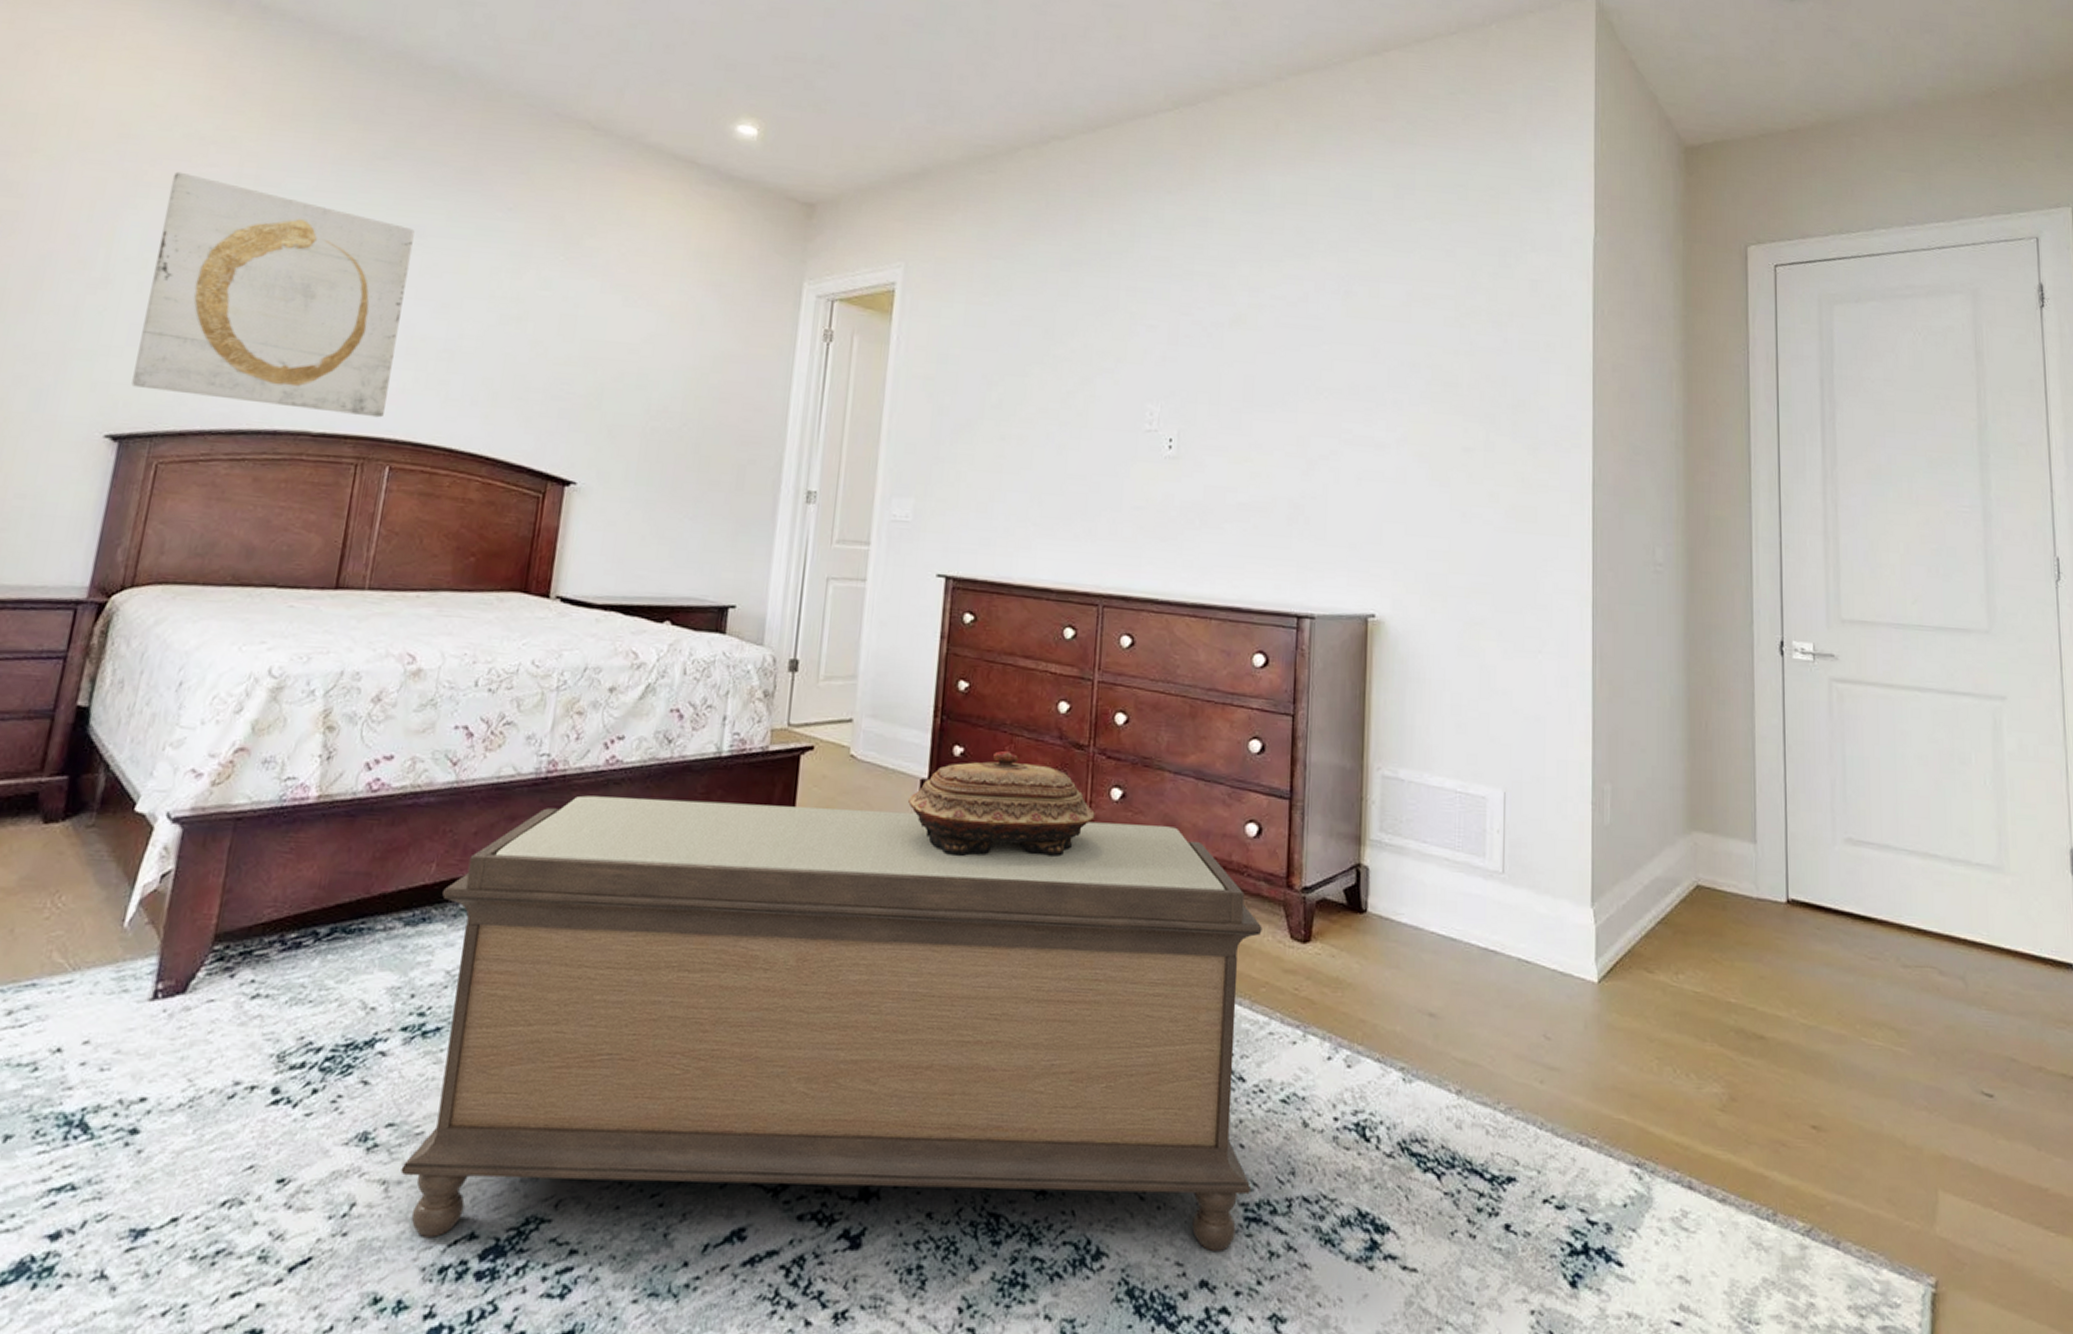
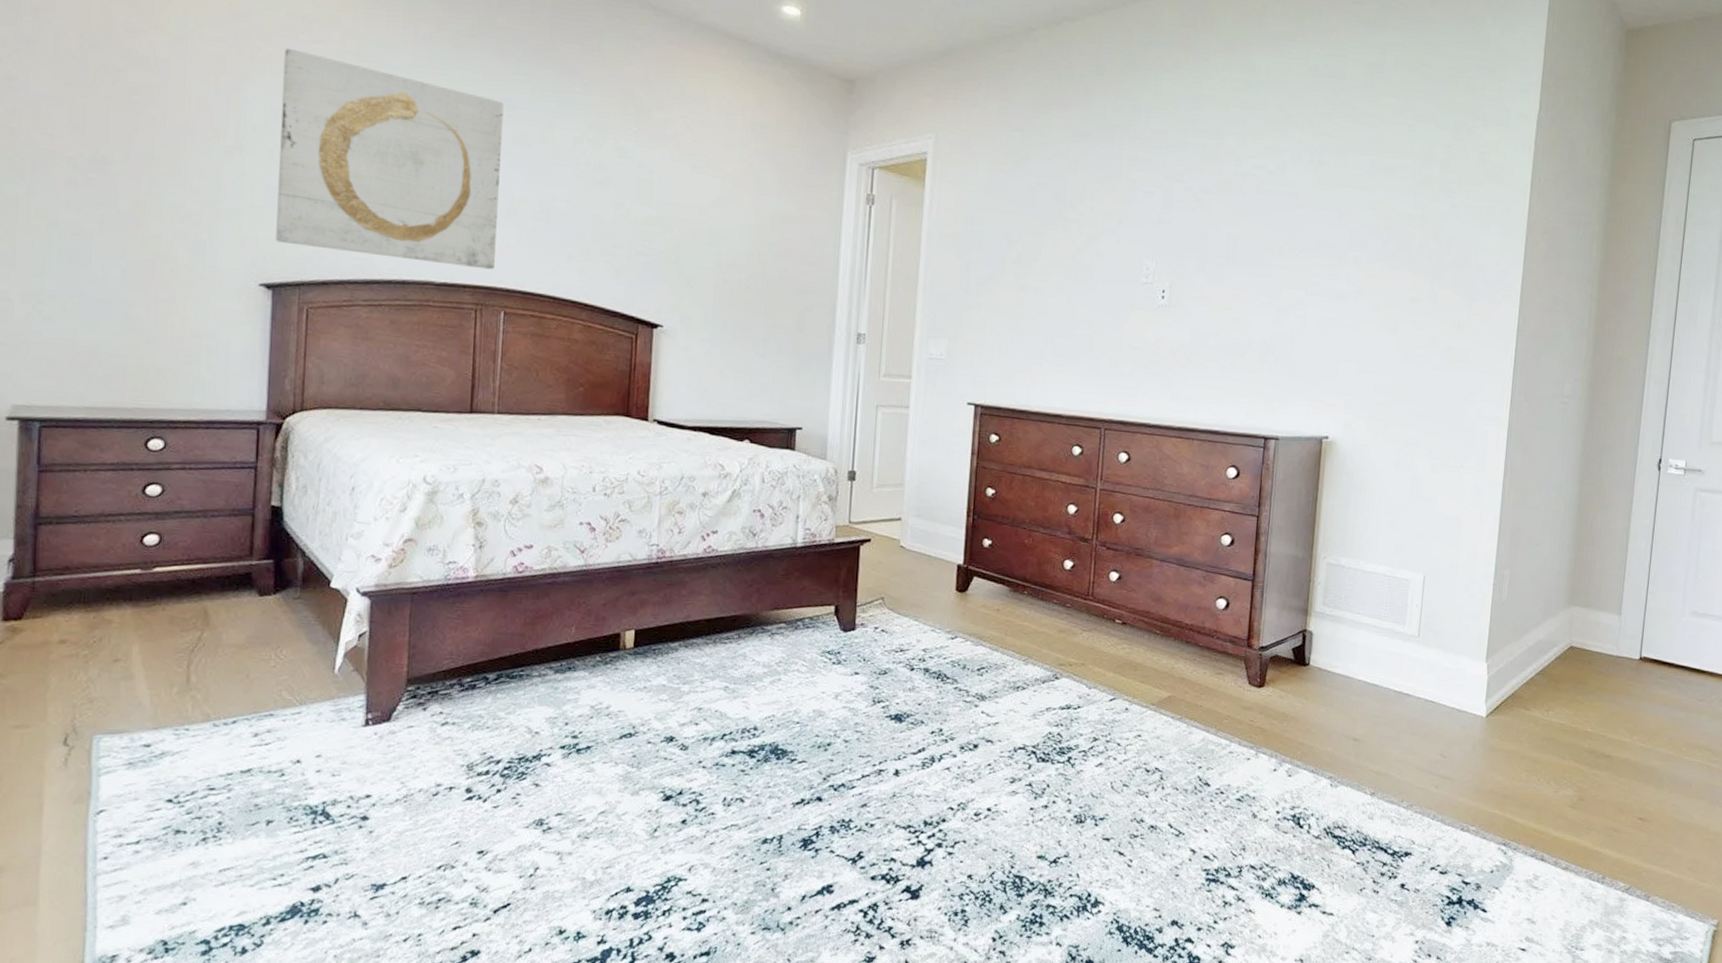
bench: present [401,795,1262,1251] -> none [570,576,1227,901]
decorative box: present [908,750,1095,858] -> none [948,542,1097,624]

